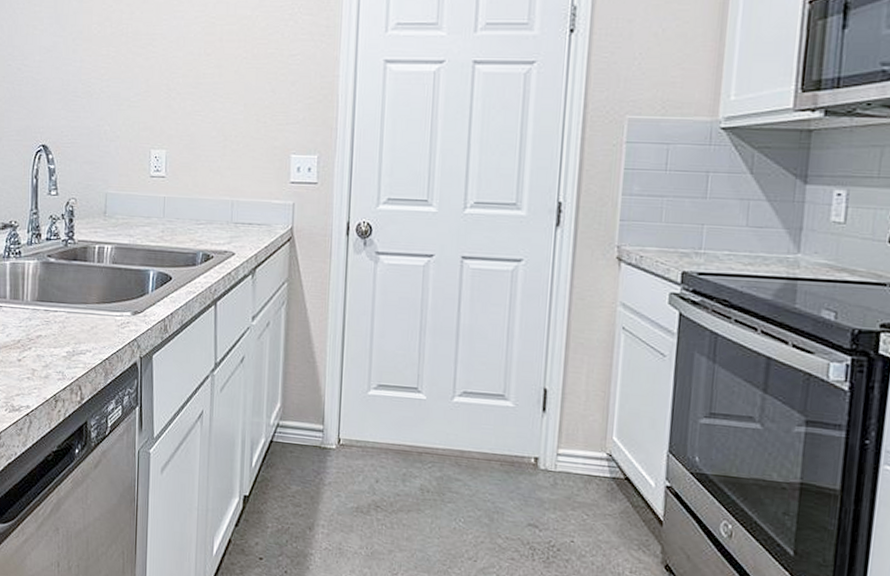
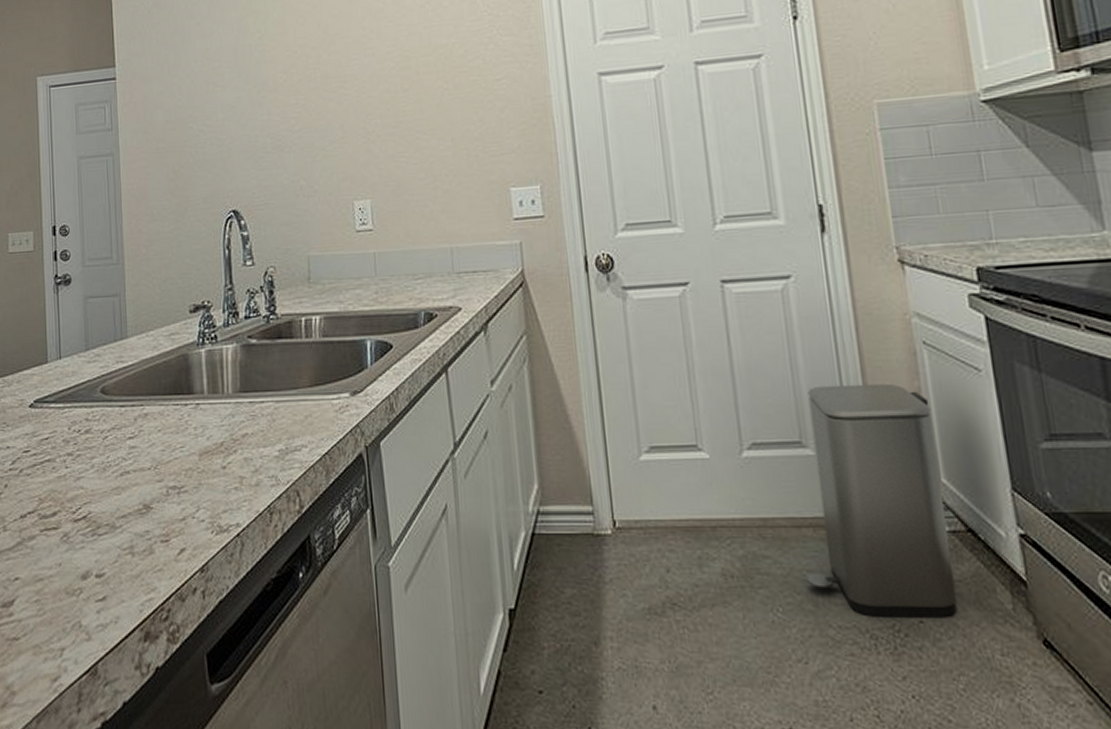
pedal bin: none [486,352,617,541] -> present [805,383,958,618]

